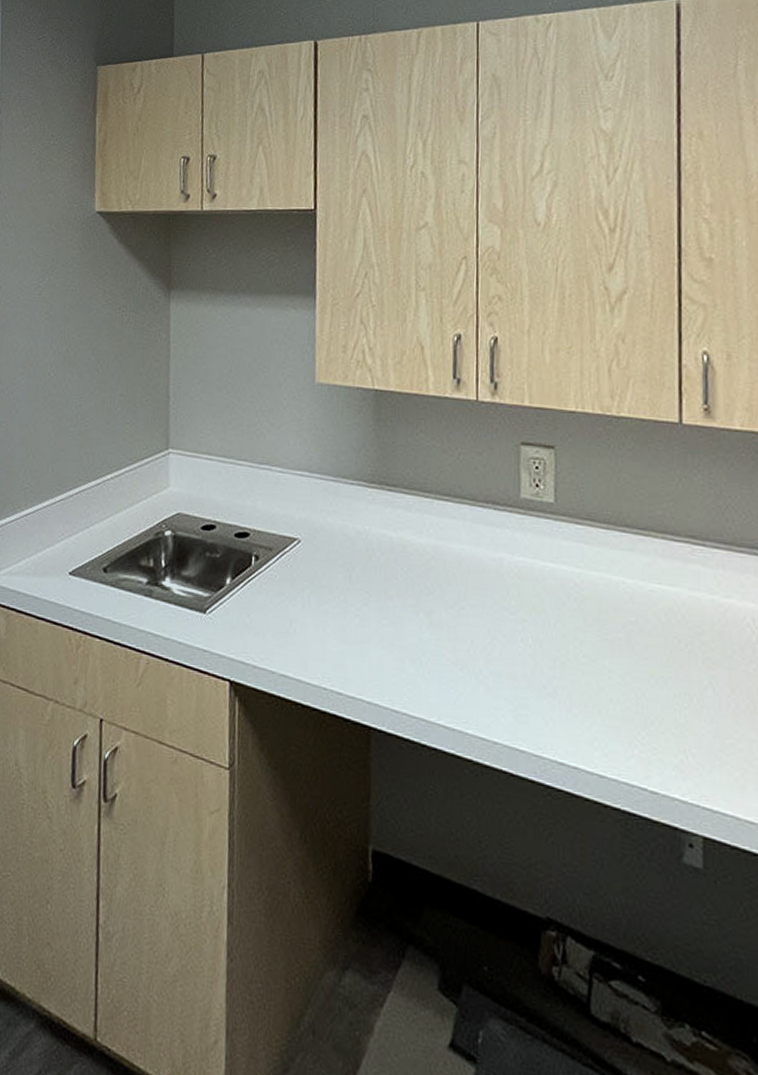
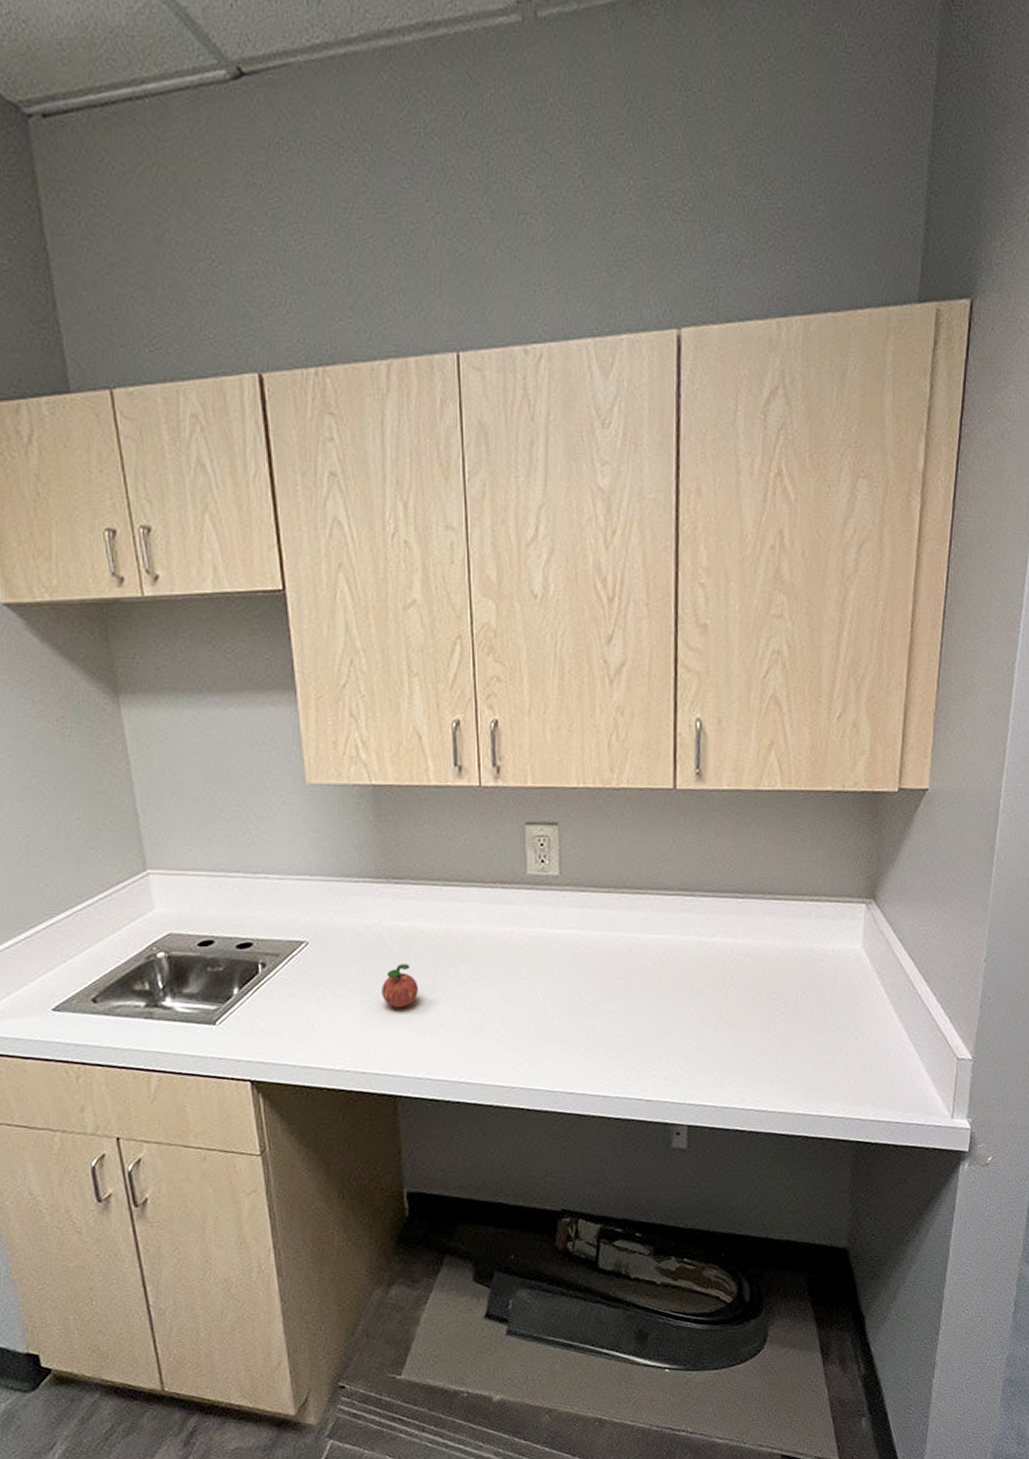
apple: none [365,577,402,626] -> present [382,964,418,1008]

